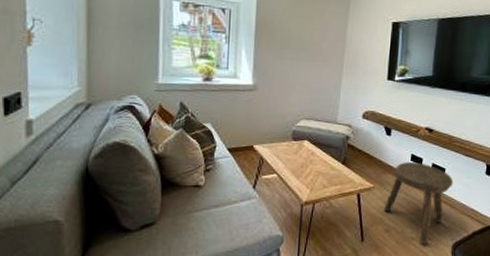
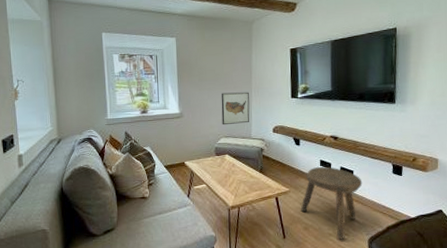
wall art: none [304,66,340,105] -> present [221,92,250,125]

